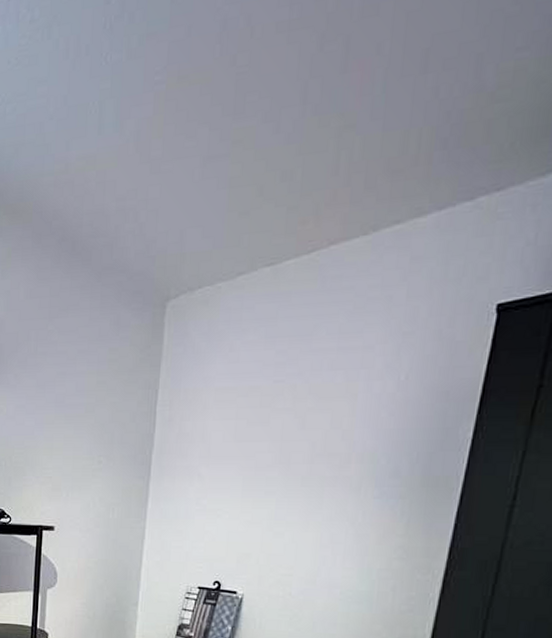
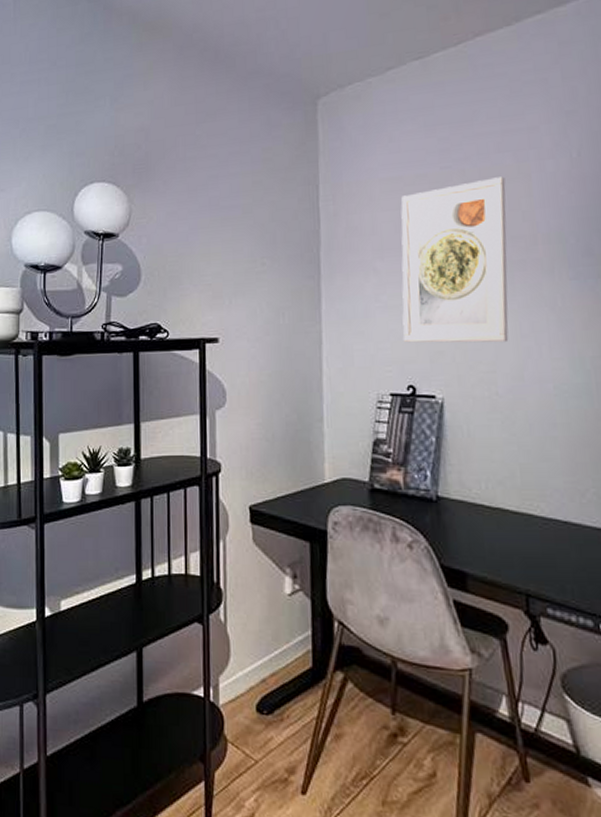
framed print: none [215,394,333,551] -> present [400,177,509,343]

